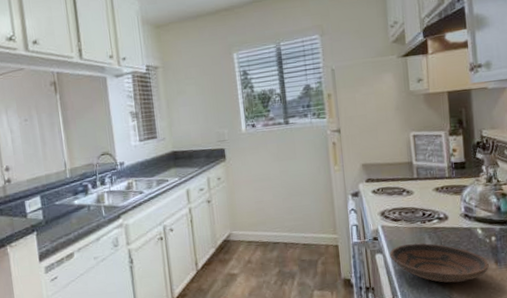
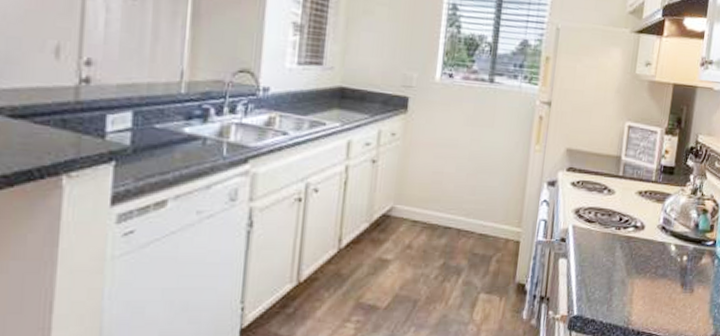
bowl: present [389,243,489,283] -> none [574,252,675,303]

